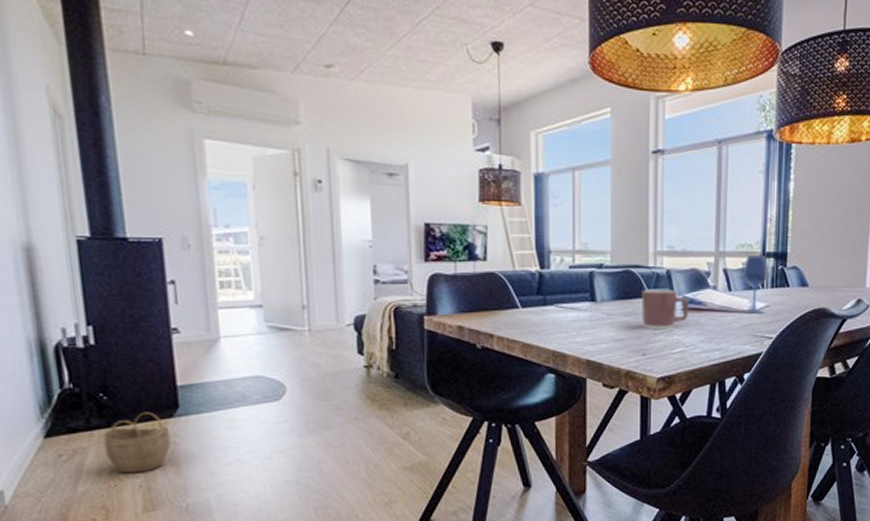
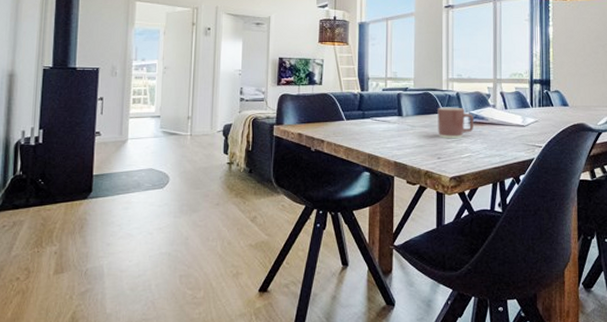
woven basket: present [103,411,171,474] -> none [35,194,83,242]
wineglass: present [743,256,768,314] -> none [516,82,535,127]

